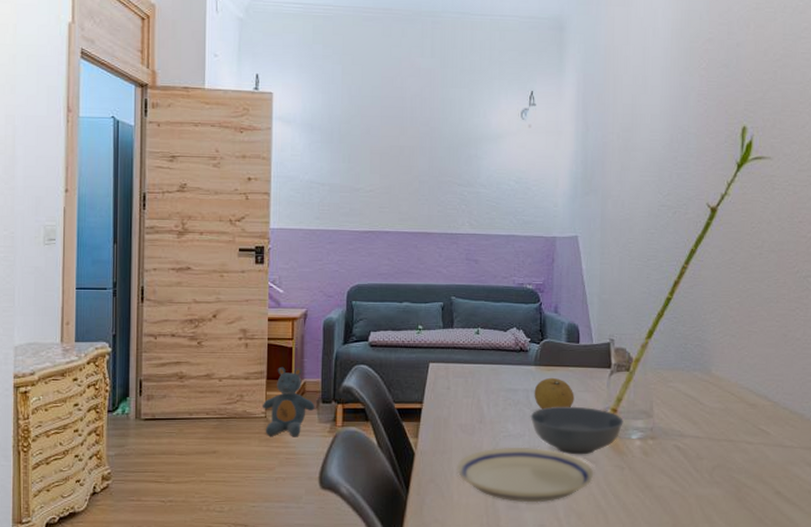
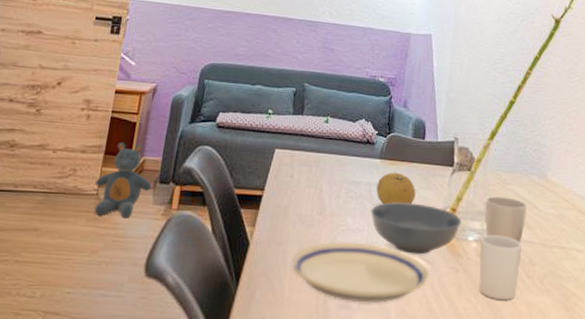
mug: none [644,433,689,494] -> present [479,235,523,301]
cup: none [647,395,691,439] -> present [485,196,527,243]

